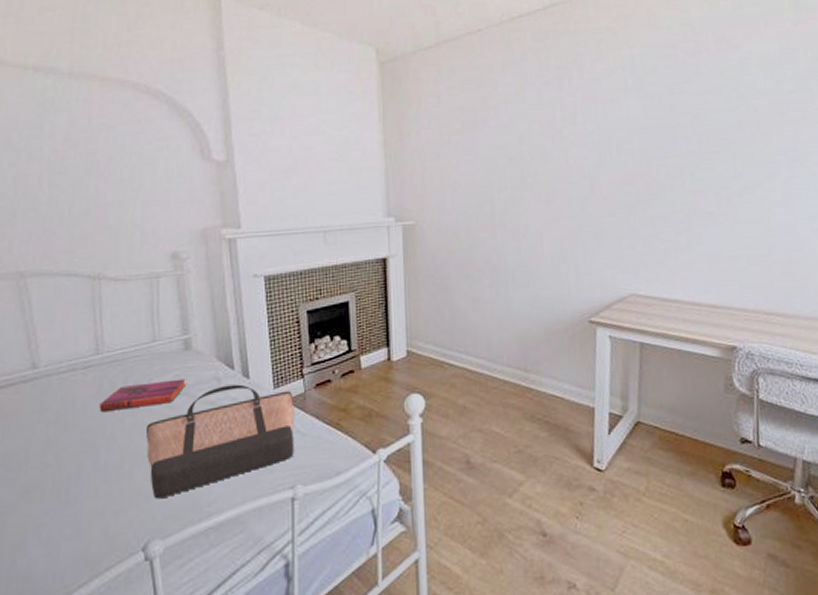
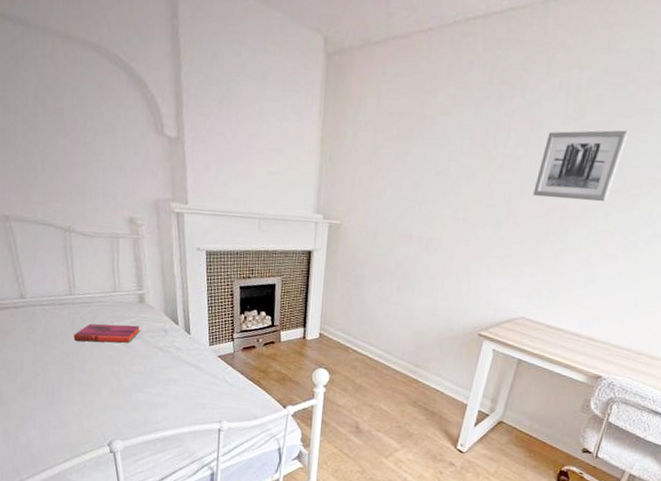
shopping bag: present [146,384,295,499] -> none [110,336,225,413]
wall art: none [612,94,691,167] -> present [533,130,628,202]

